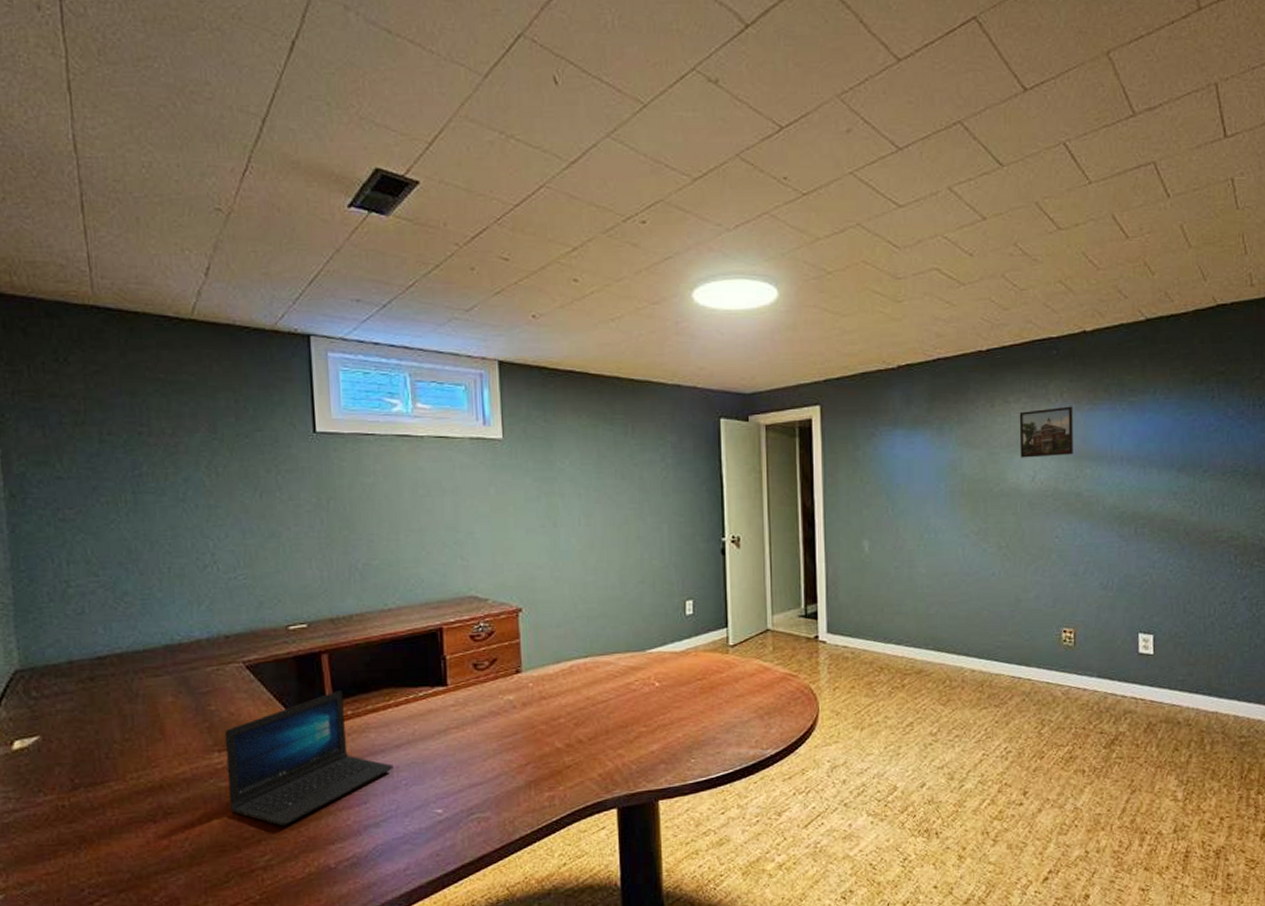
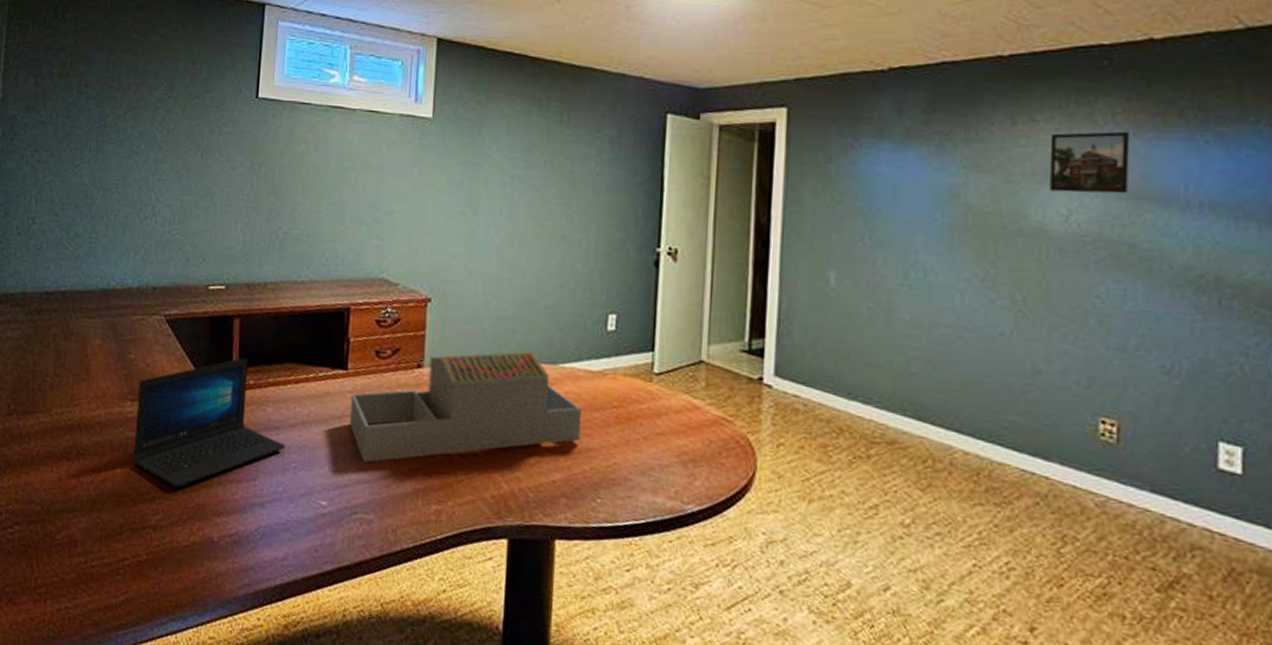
architectural model: none [454,644,672,767] -> present [349,352,583,463]

